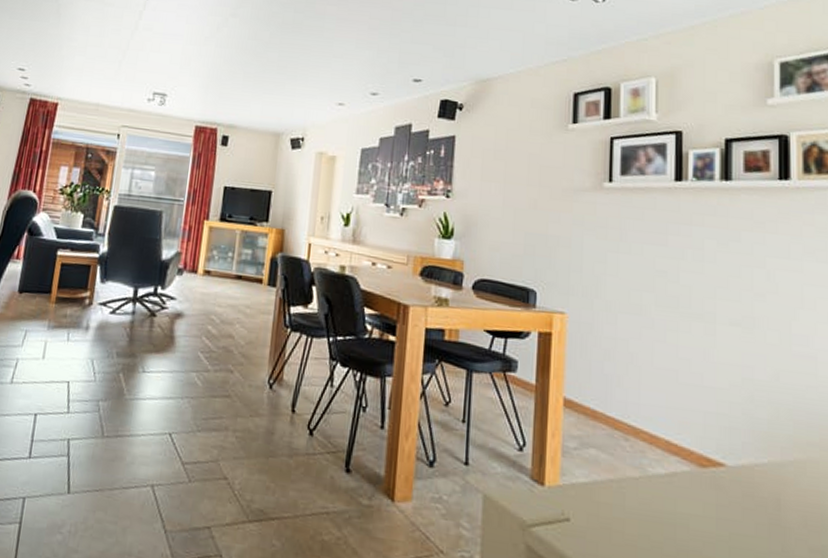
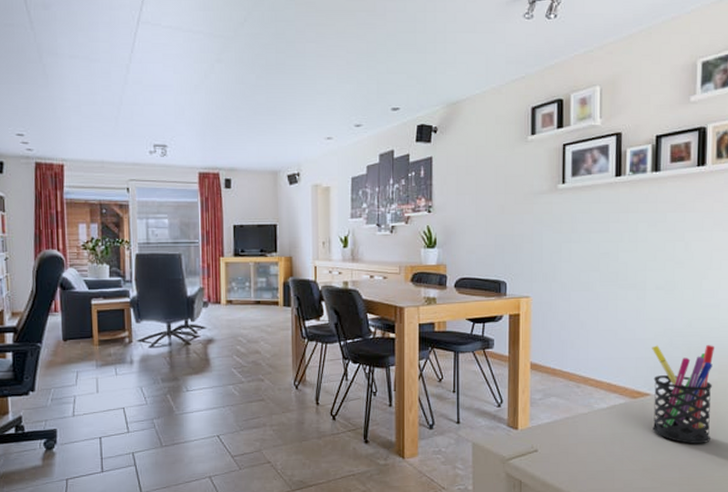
pen holder: none [726,398,813,549] -> present [652,345,714,444]

